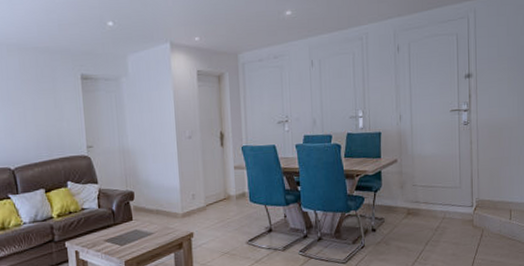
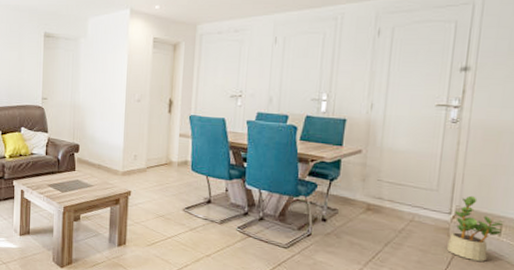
potted plant: none [474,187,512,245] -> present [447,195,505,261]

